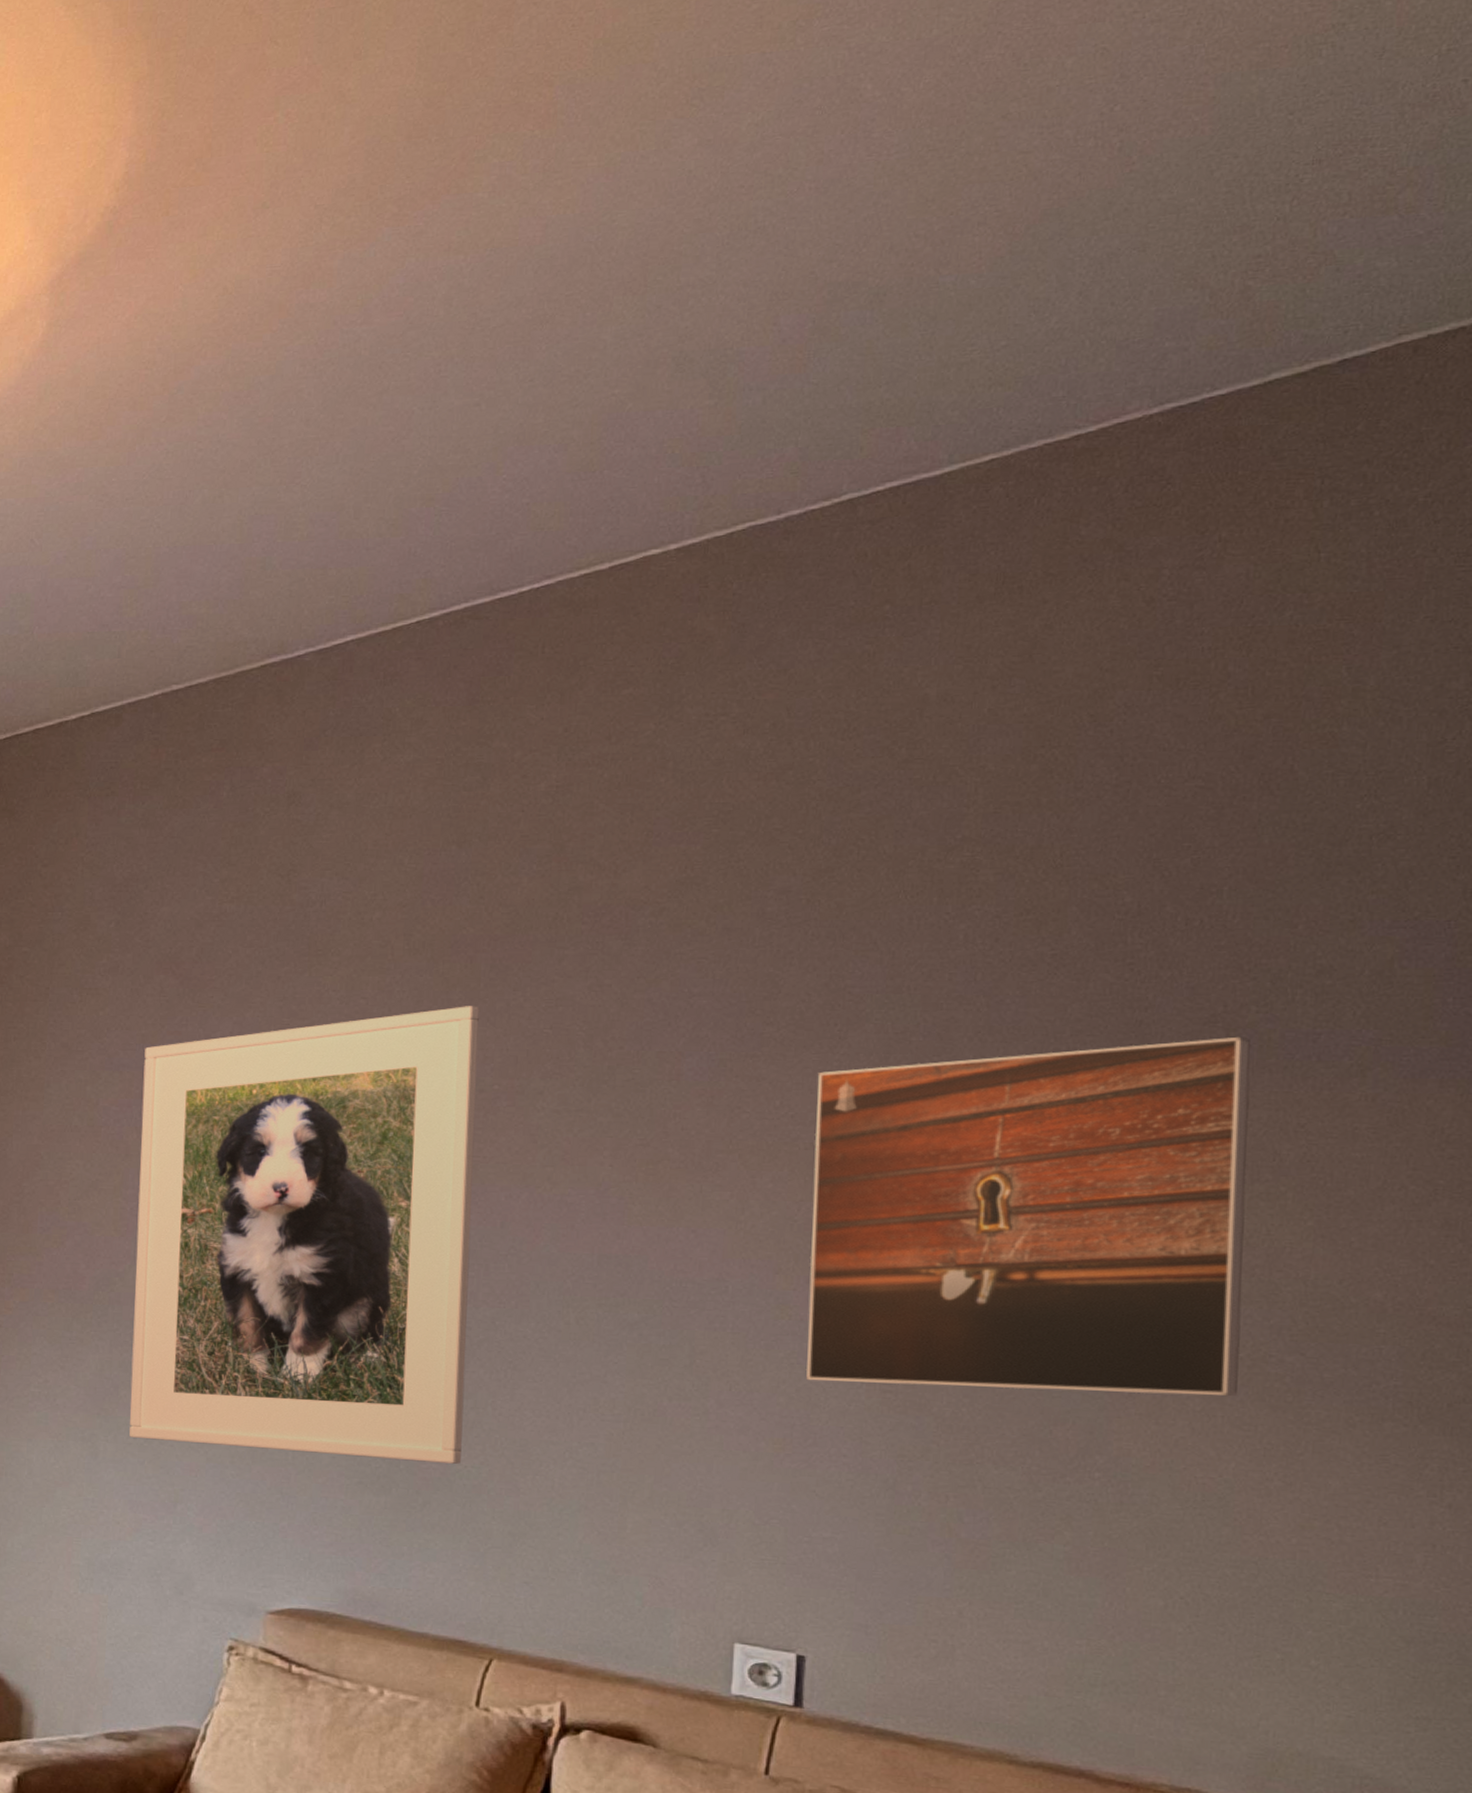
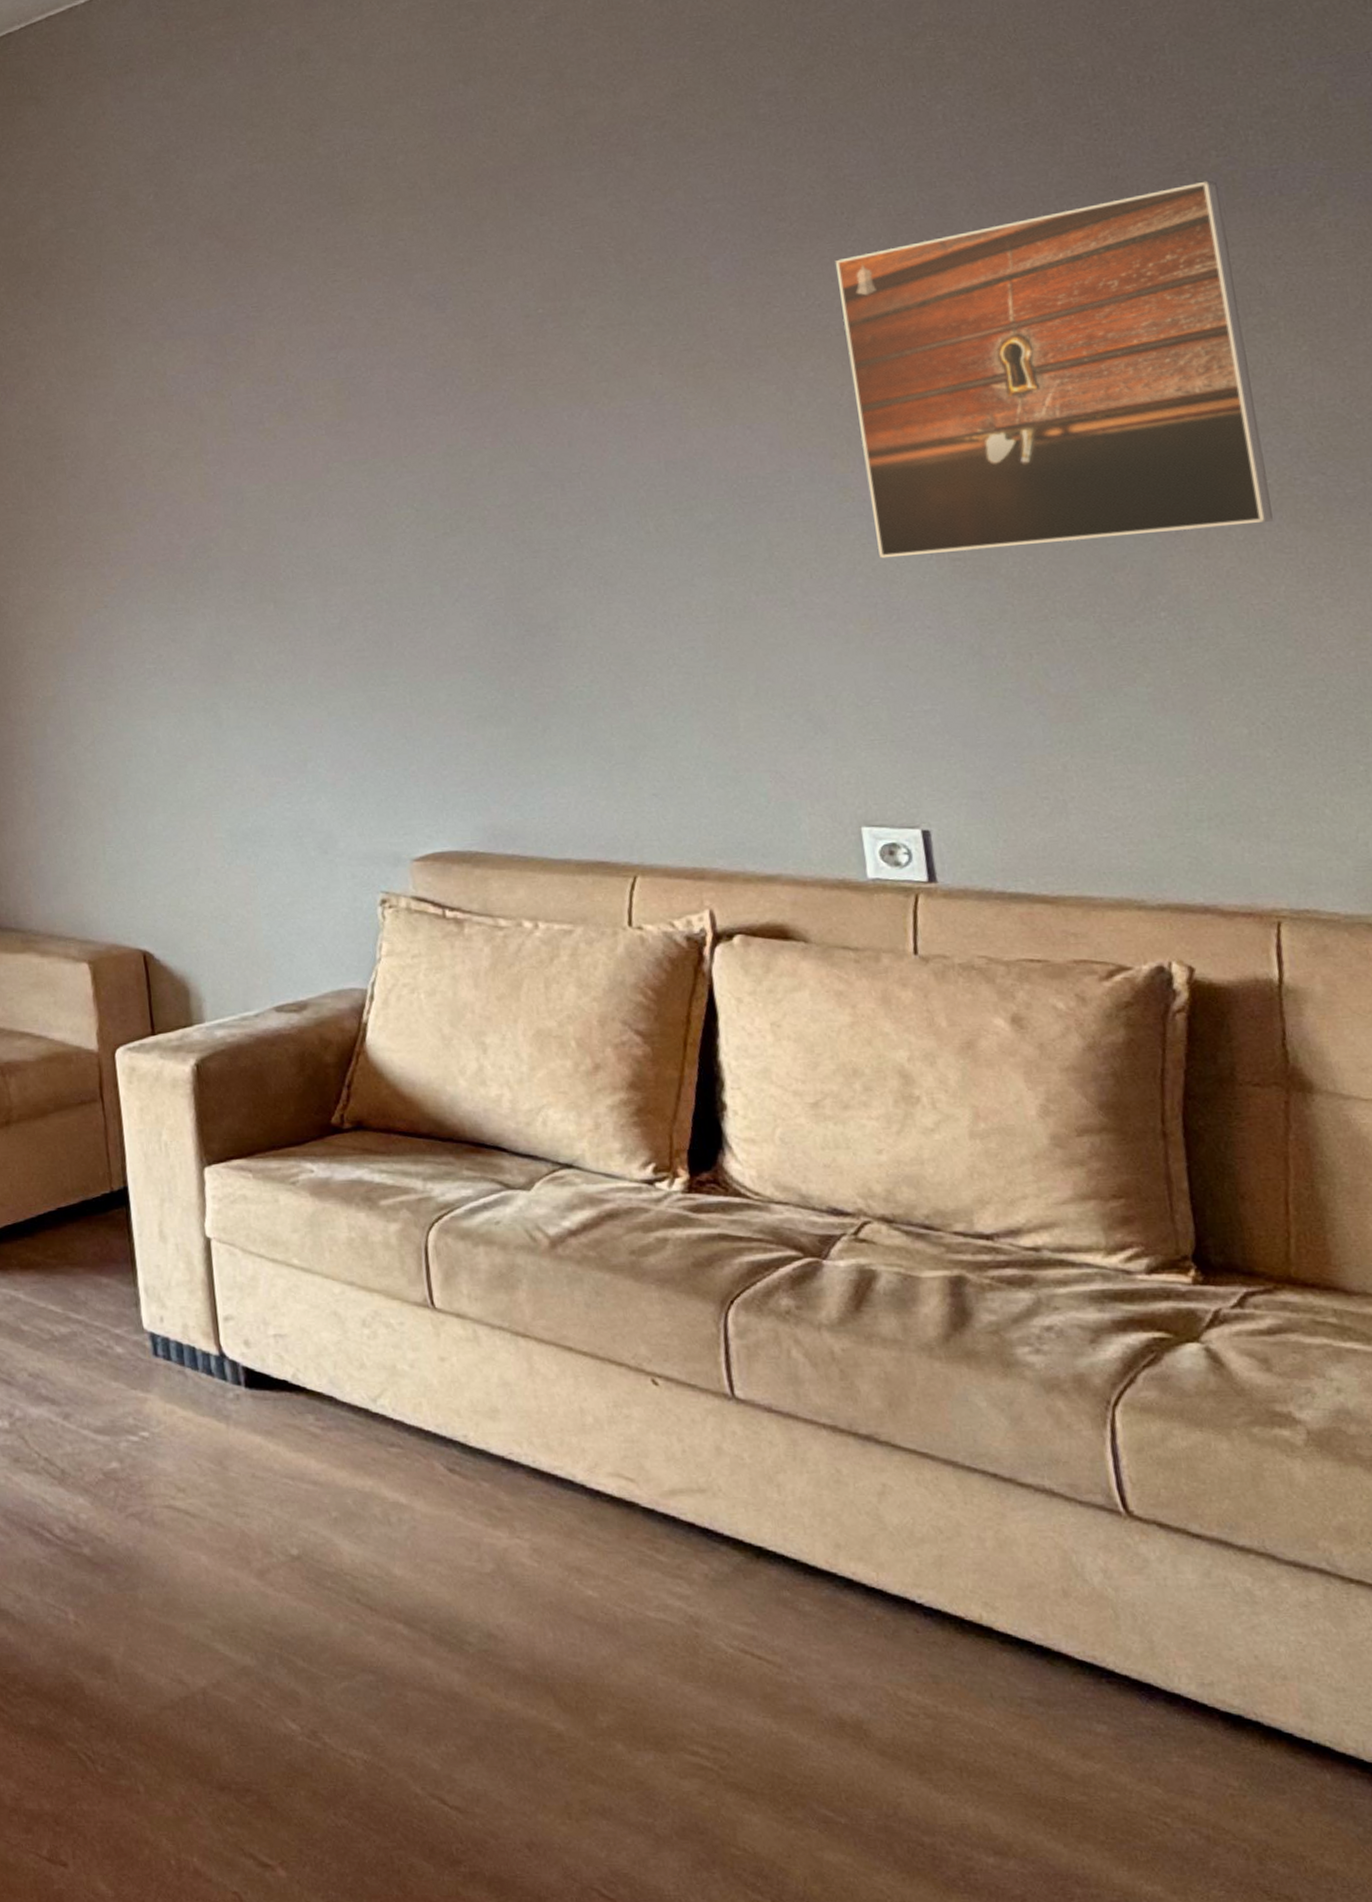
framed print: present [129,1006,479,1465] -> none [202,235,572,702]

